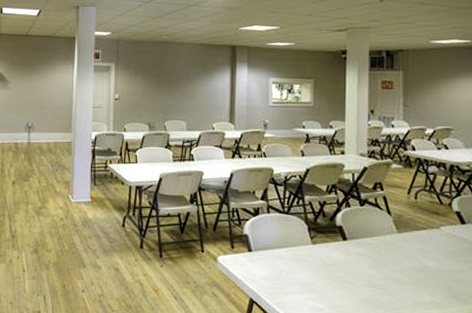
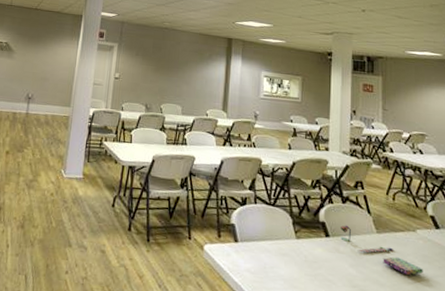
board game: none [359,227,447,271] -> present [341,225,423,275]

